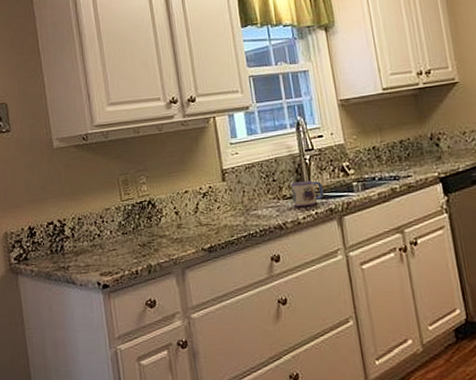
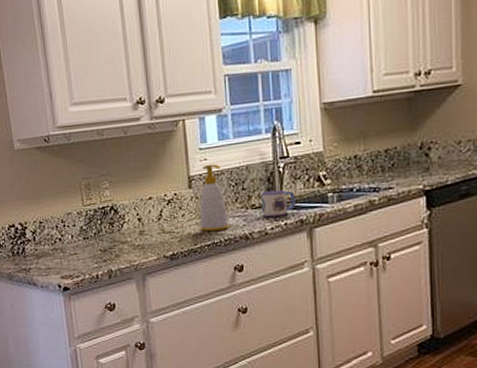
soap bottle: none [233,157,263,223] -> present [200,164,229,232]

